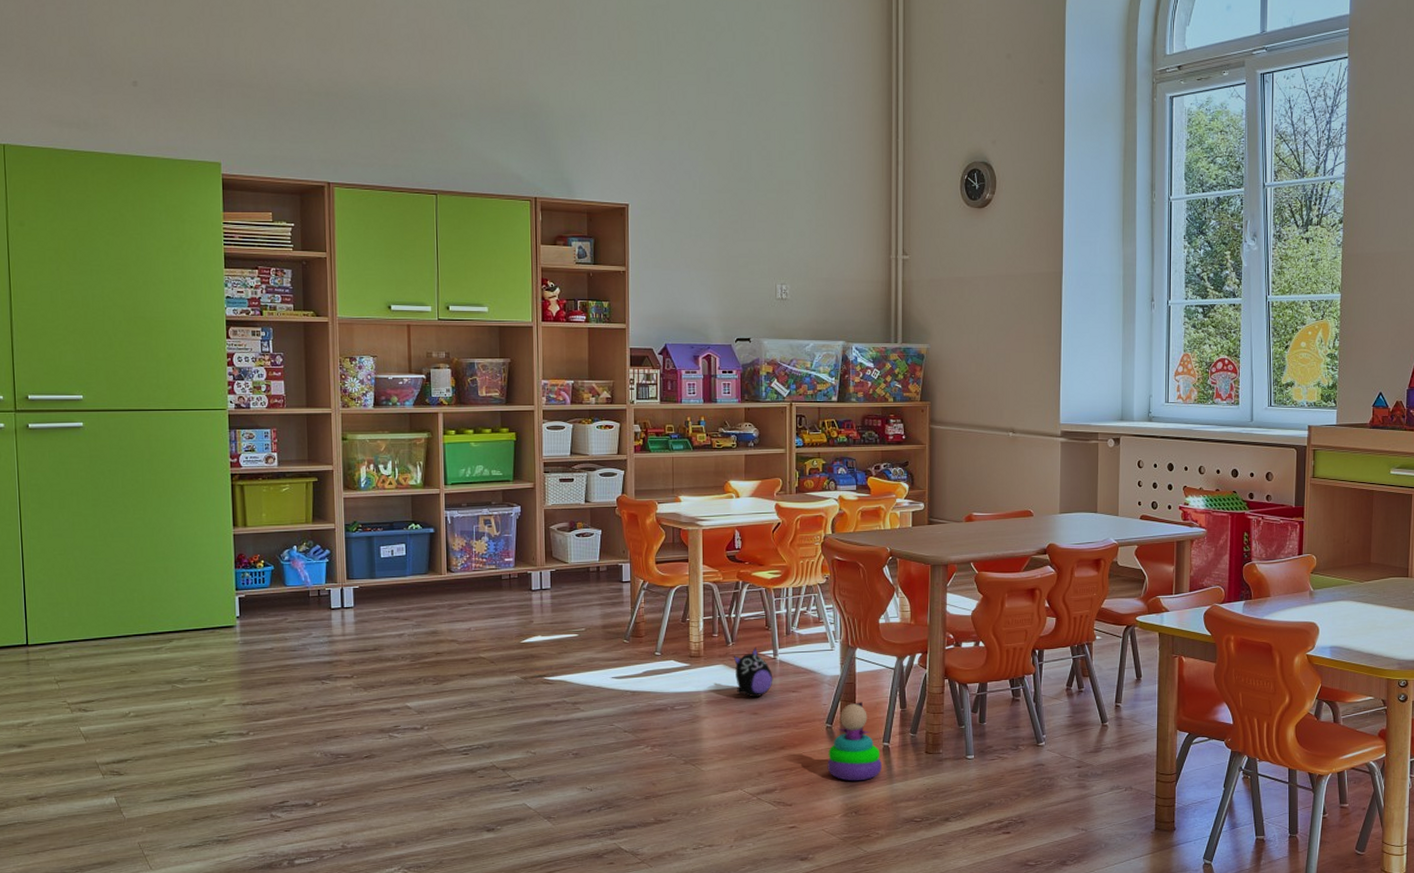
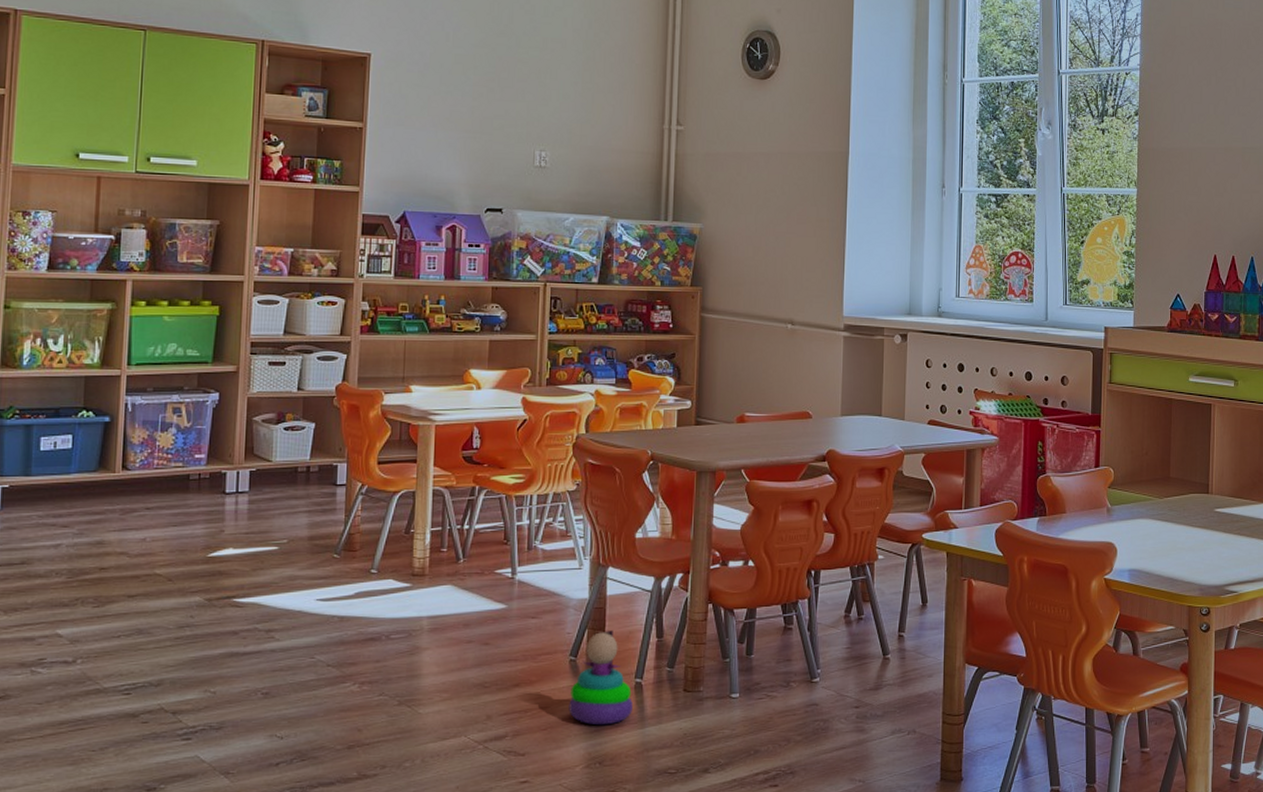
plush toy: present [733,647,773,698] -> none [463,564,510,625]

